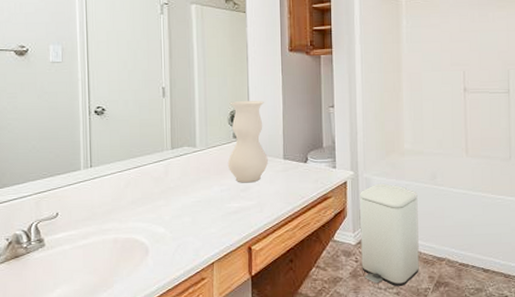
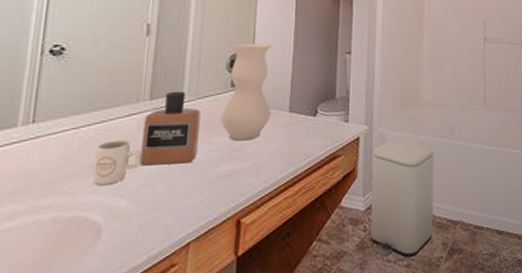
mug: none [136,181,170,215] -> present [92,140,141,185]
perfume: none [169,142,212,202] -> present [139,91,202,166]

